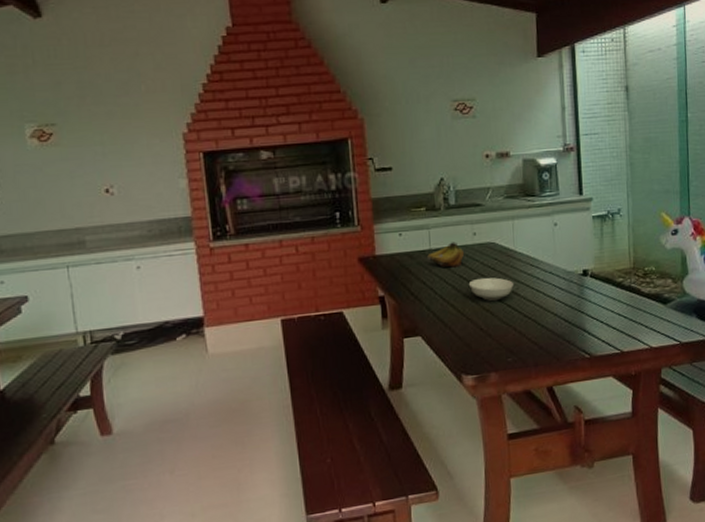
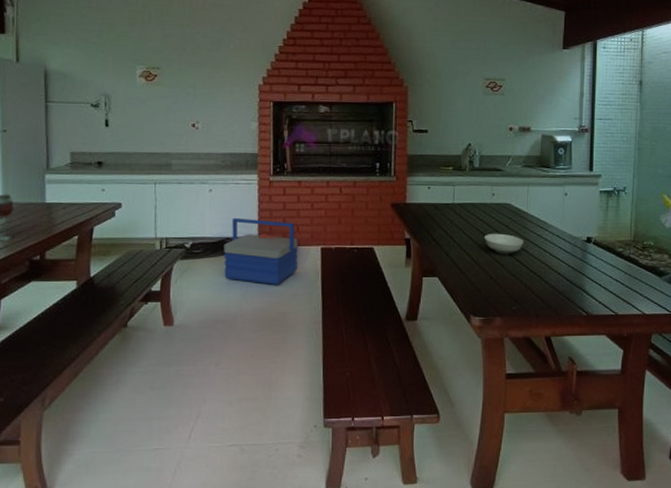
cooler: none [163,293,255,371] -> present [224,218,298,286]
fruit: present [426,242,465,268] -> none [449,199,483,221]

